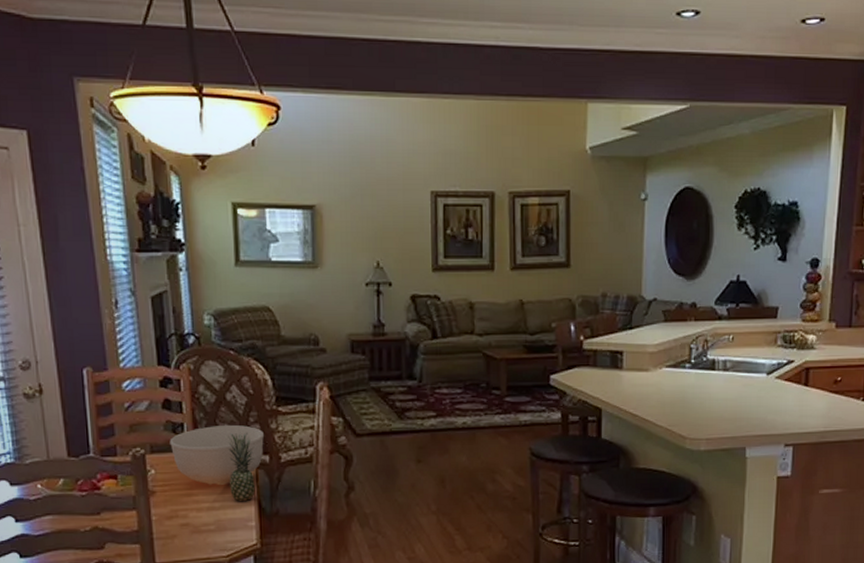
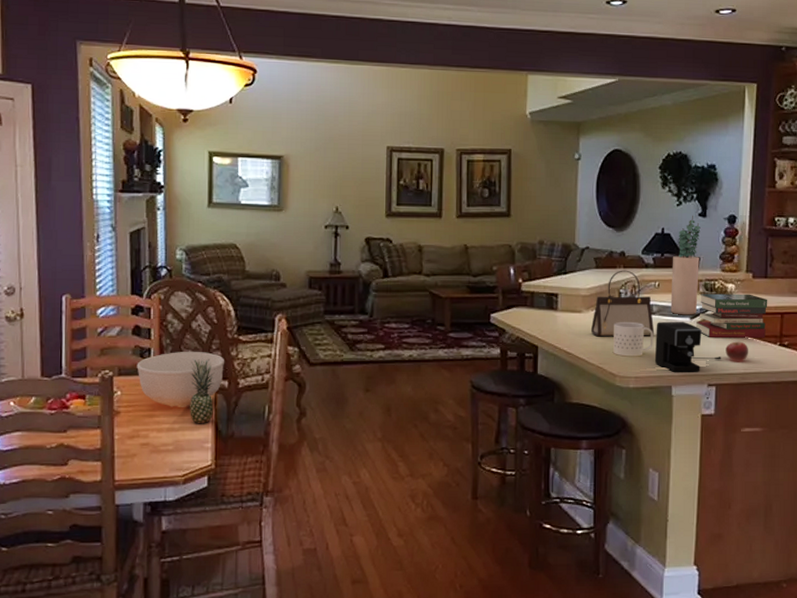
handbag: none [659,323,728,397] -> present [591,270,655,337]
mug: none [683,380,727,417] -> present [613,322,654,357]
coffee maker: none [727,377,799,432] -> present [654,321,721,372]
vase: none [745,259,780,371] -> present [670,215,701,315]
books: none [772,345,852,394] -> present [695,293,768,338]
fruit: none [804,397,829,420] -> present [725,341,748,362]

